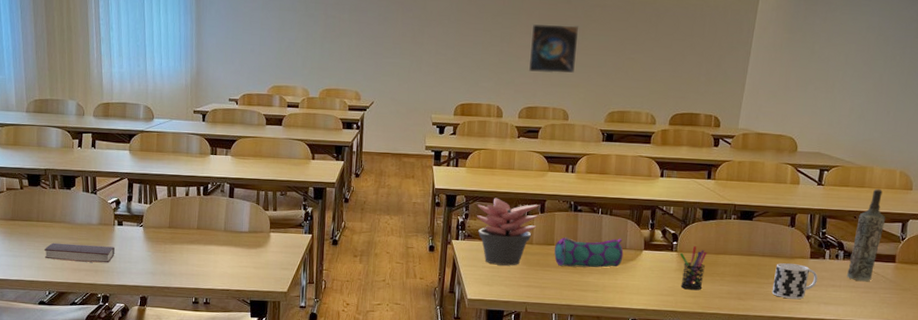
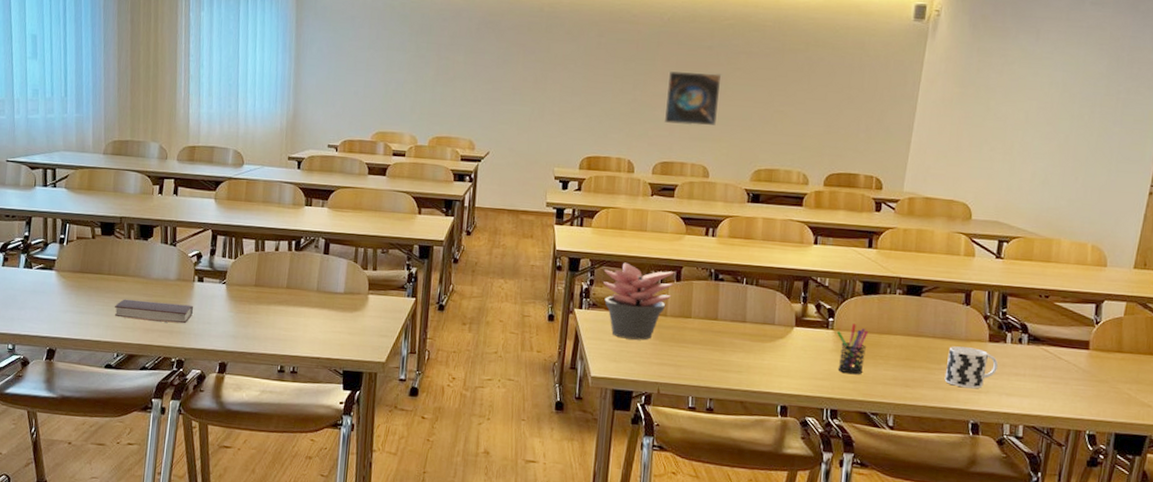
pencil case: present [554,237,624,268] -> none [691,309,772,346]
bottle: present [847,188,886,282] -> none [1032,263,1077,371]

